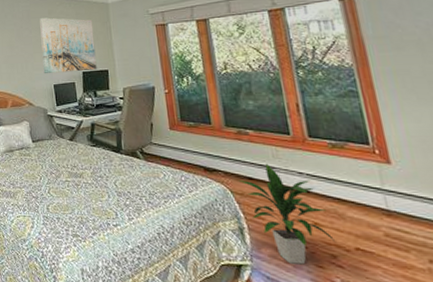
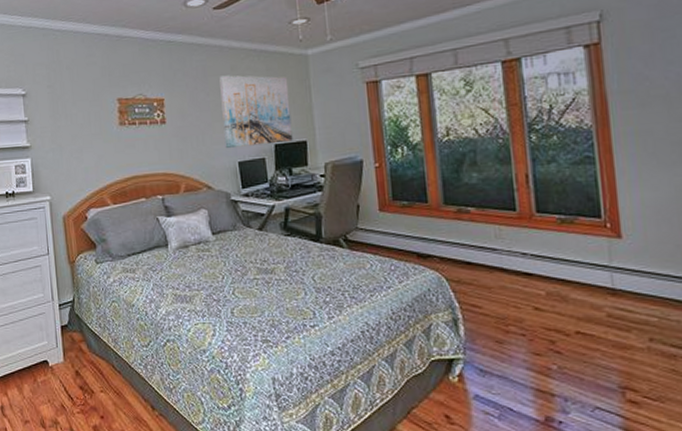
indoor plant: present [238,163,337,265] -> none [455,245,557,354]

